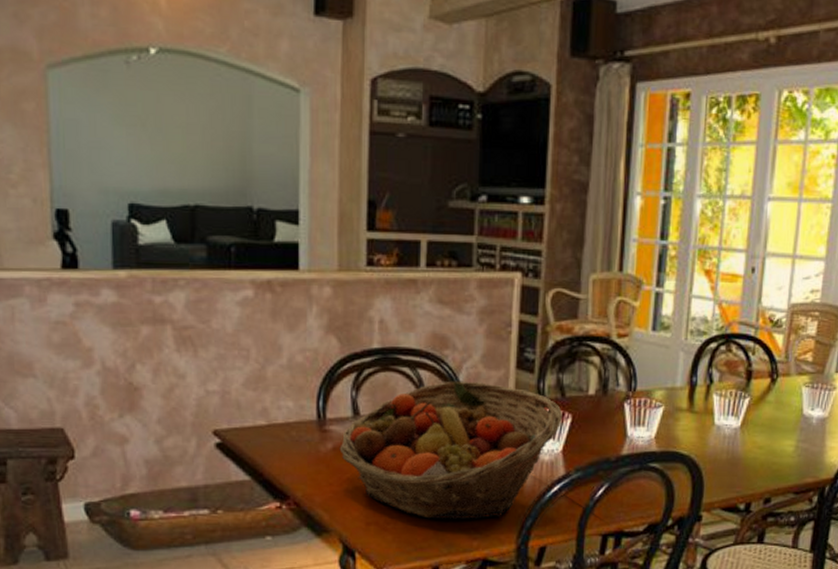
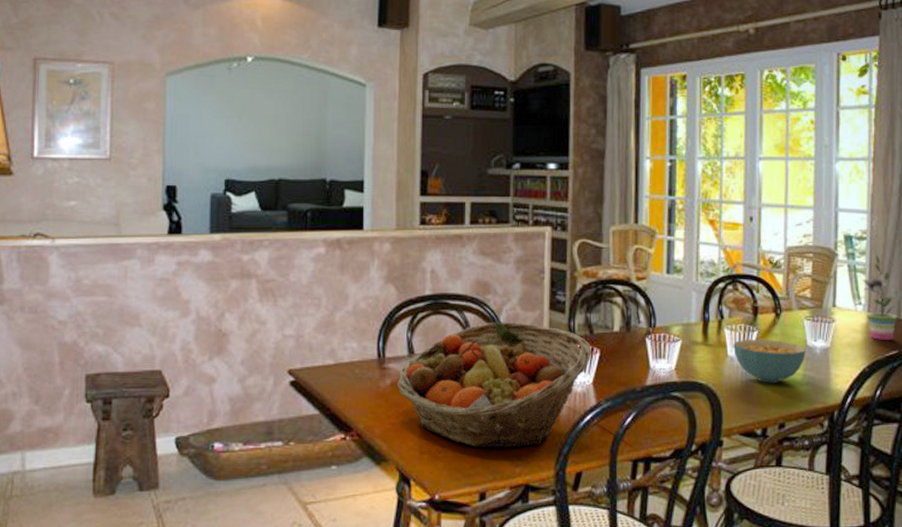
cereal bowl: none [721,406,802,455] -> present [733,339,806,383]

